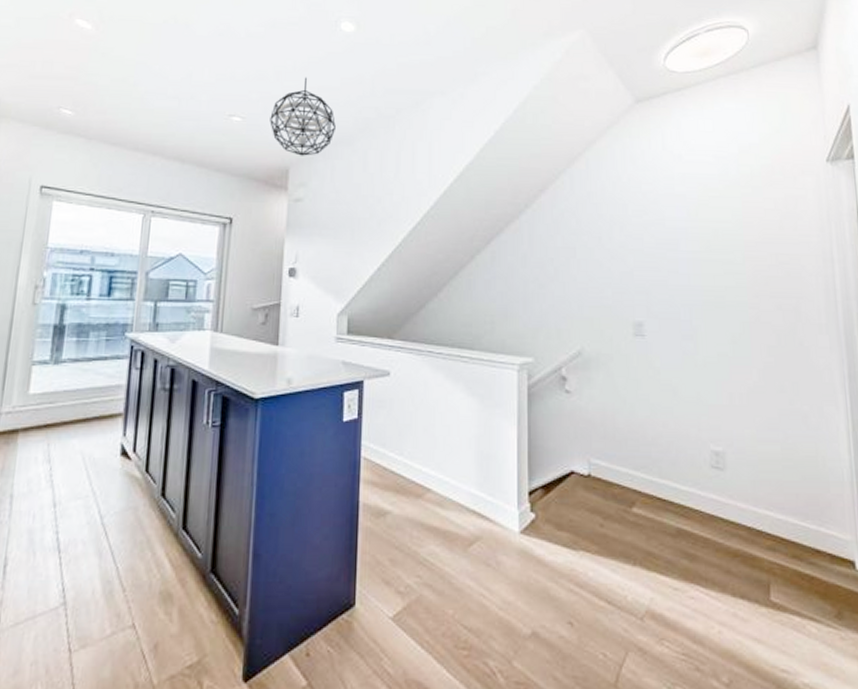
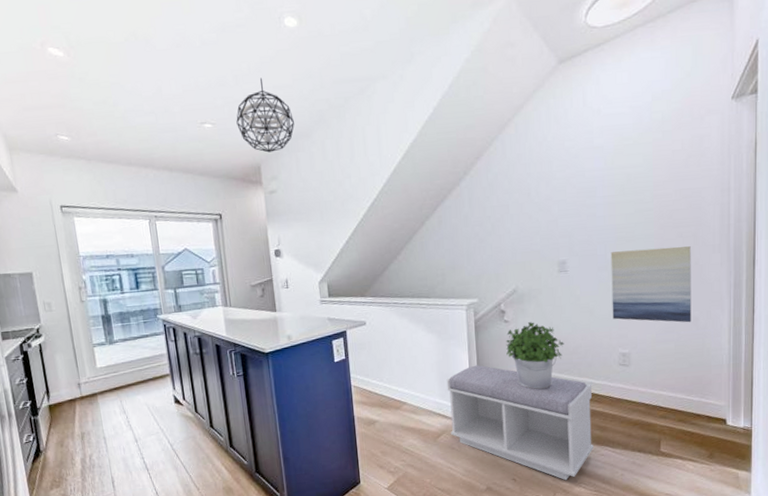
bench: none [486,446,680,633] -> present [446,365,593,481]
potted plant: none [566,396,641,491] -> present [506,322,564,390]
wall art: none [697,318,800,420] -> present [610,246,692,323]

